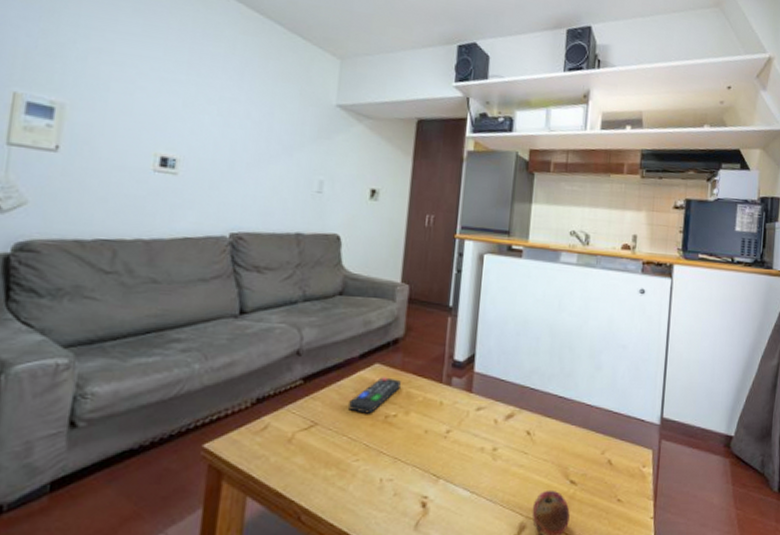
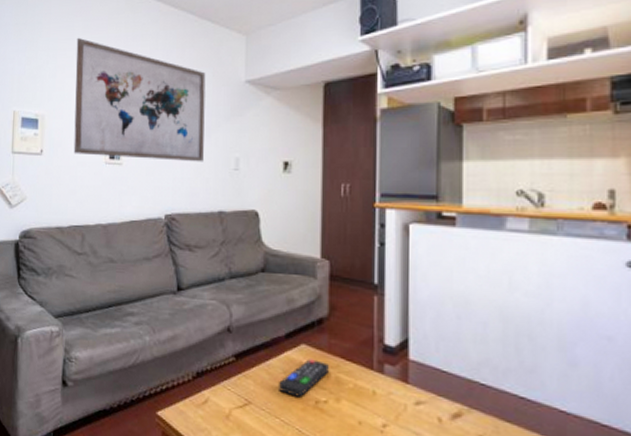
wall art: none [107,19,292,182] -> present [73,37,206,162]

